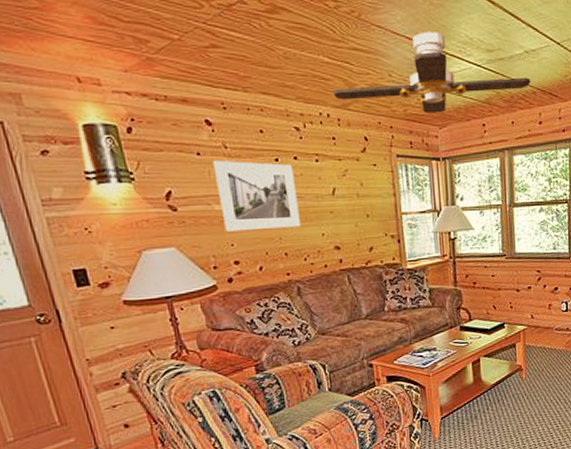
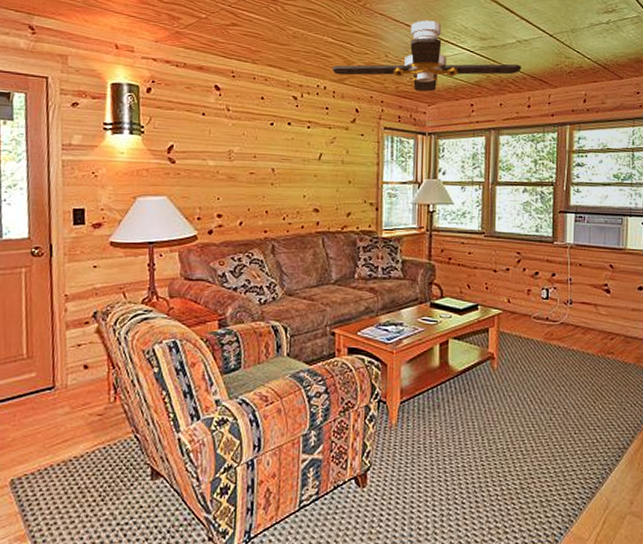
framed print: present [212,161,302,232] -> none [214,121,286,188]

